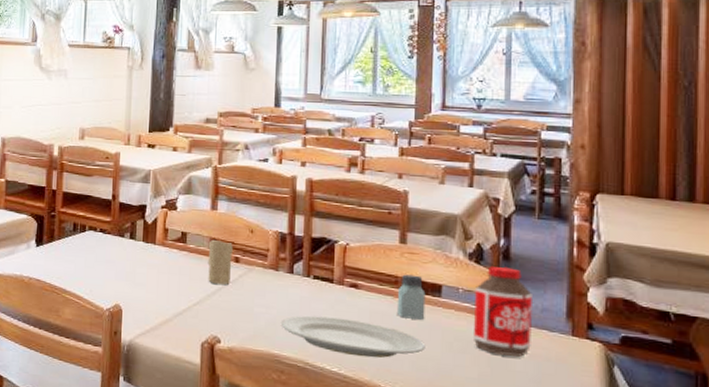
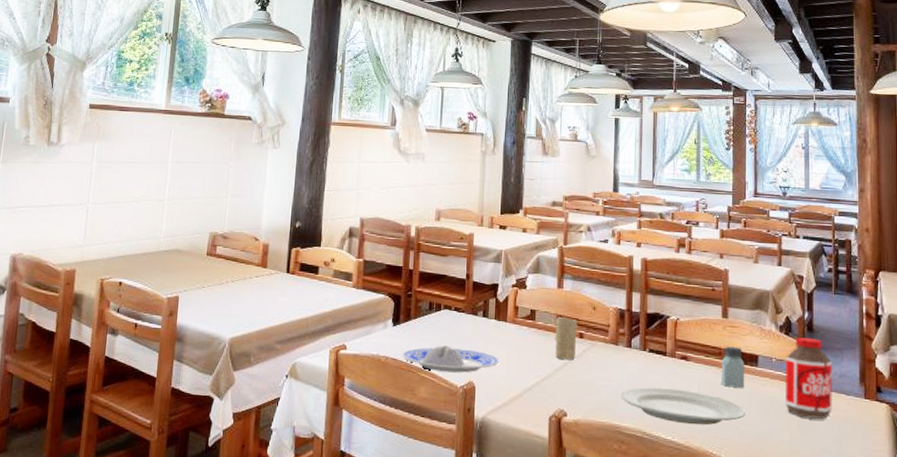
plate: none [46,267,147,296] -> present [402,345,499,373]

